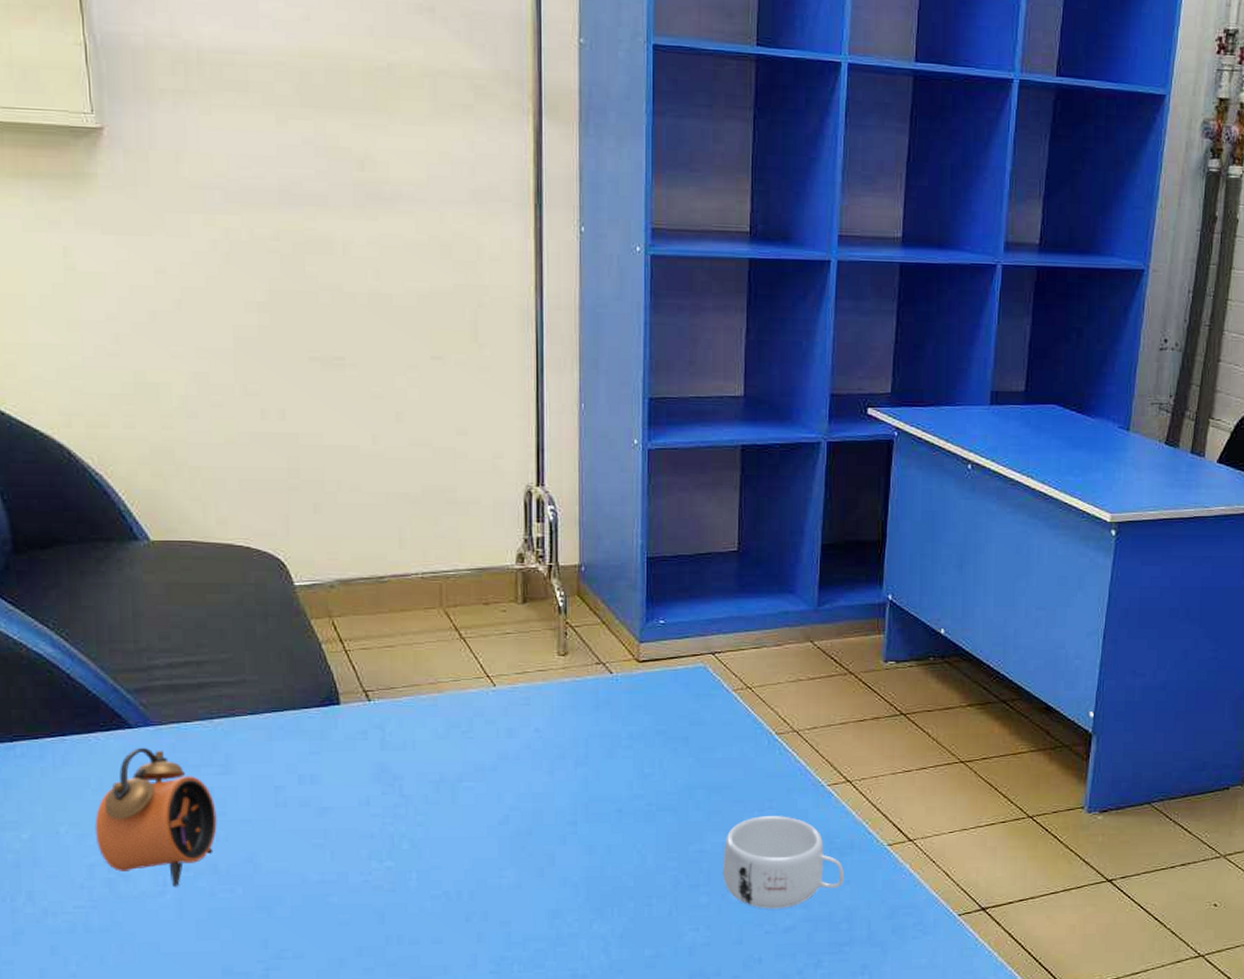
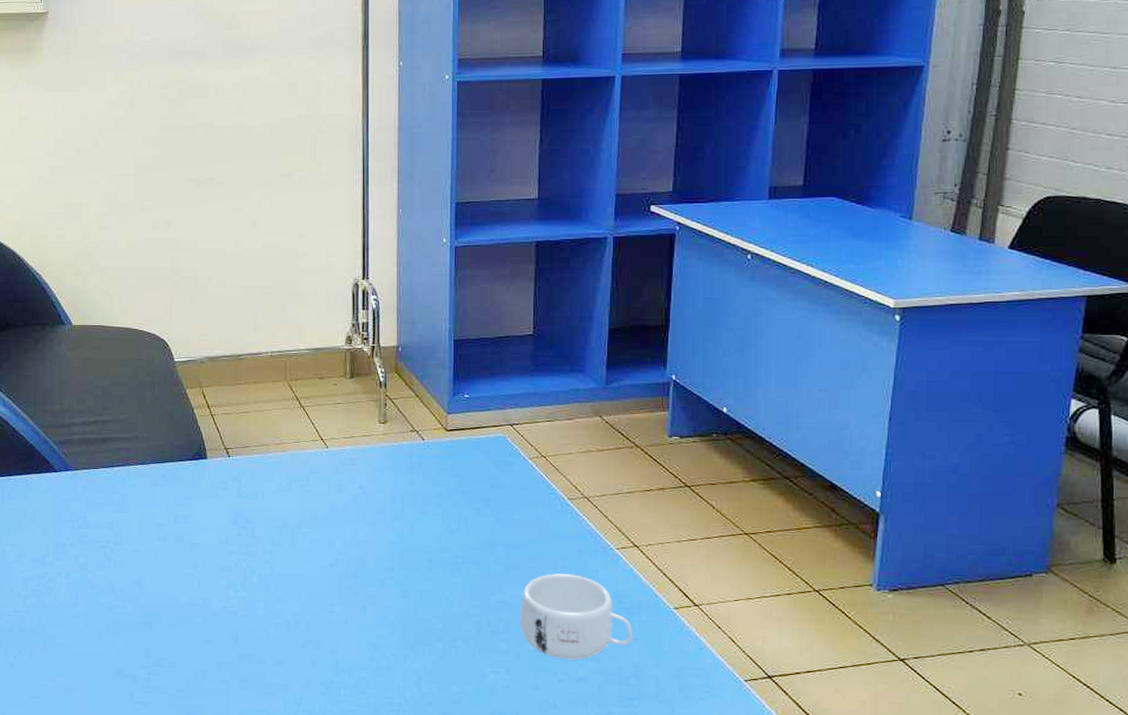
alarm clock: present [94,747,217,887] -> none [29,487,115,601]

